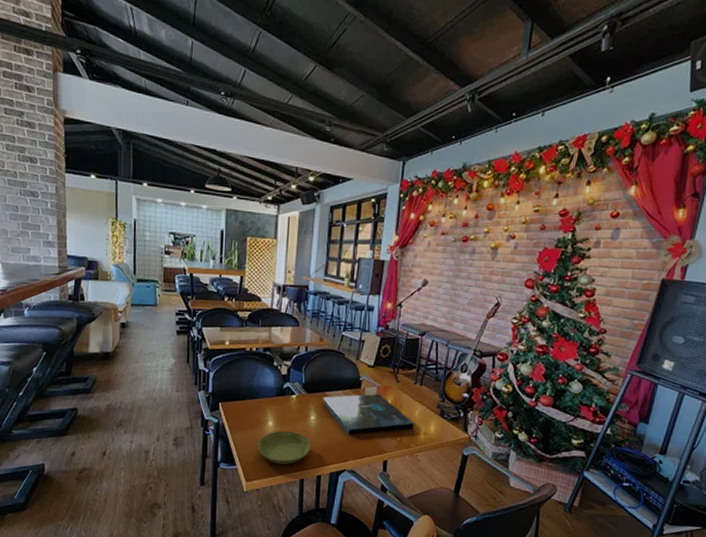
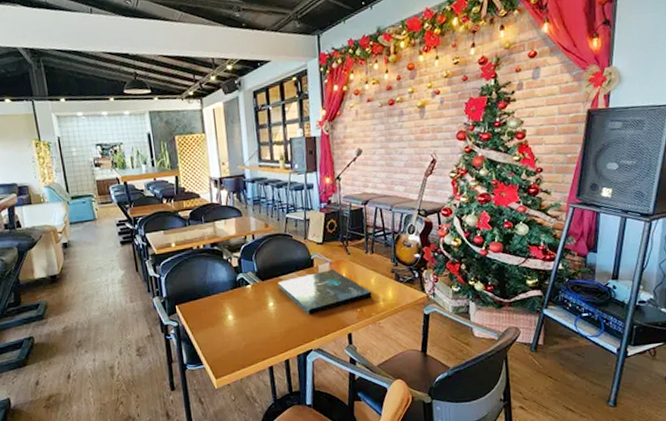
saucer: present [257,430,311,465] -> none [221,321,275,356]

